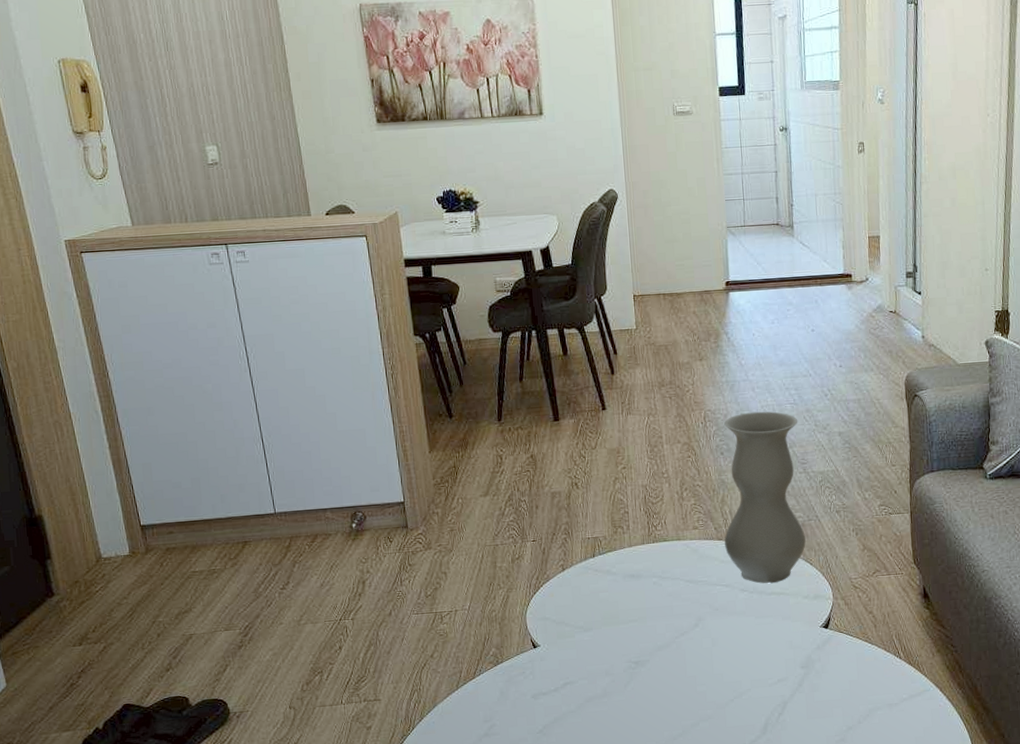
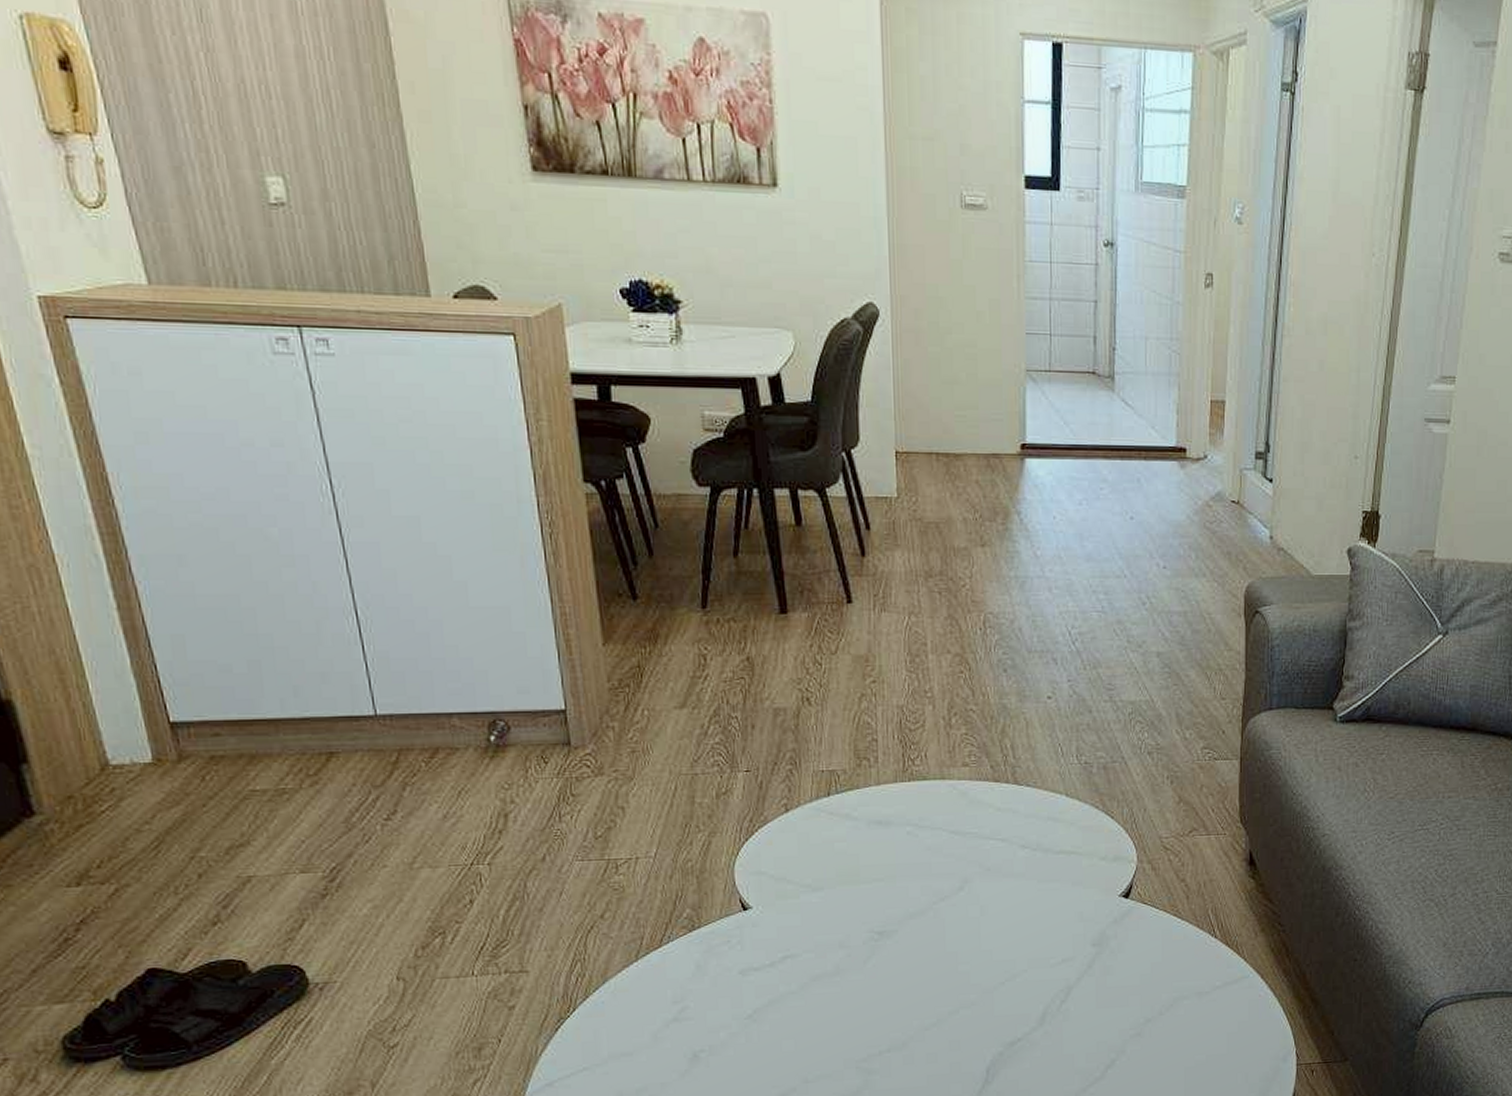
vase: present [724,411,806,584] -> none [1002,619,1107,839]

